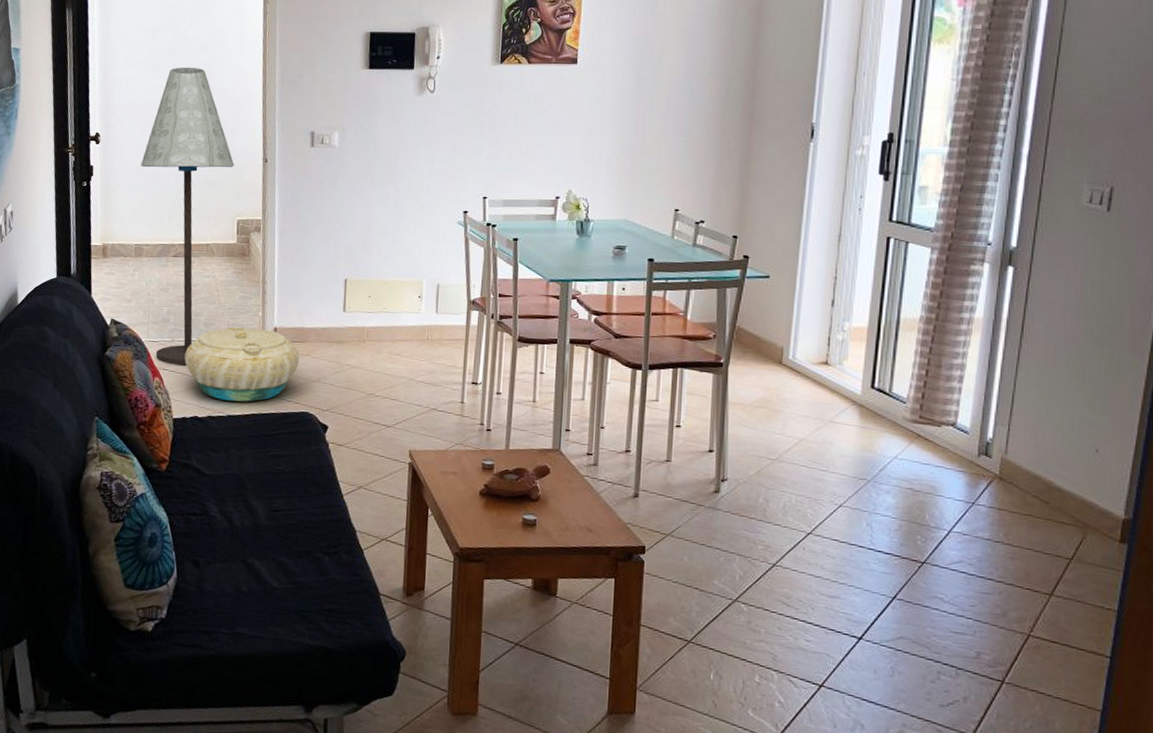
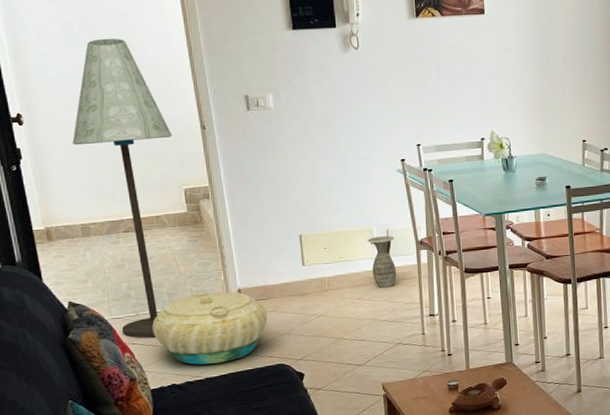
ceramic jug: none [415,290,445,347] -> present [367,236,396,288]

